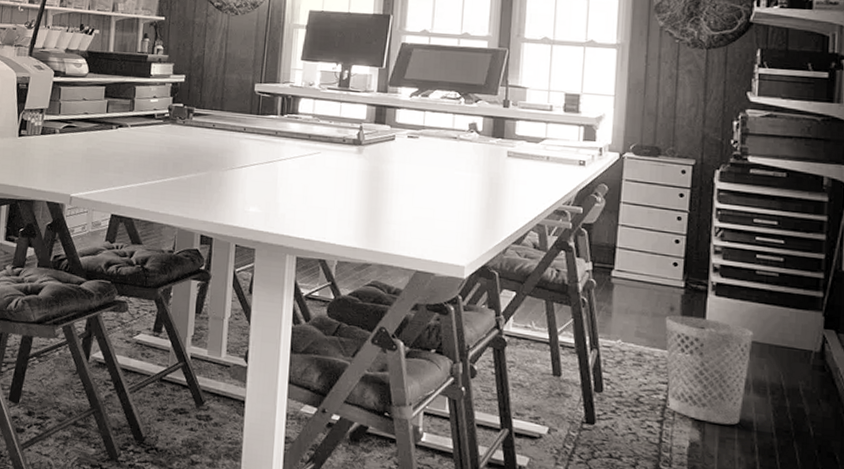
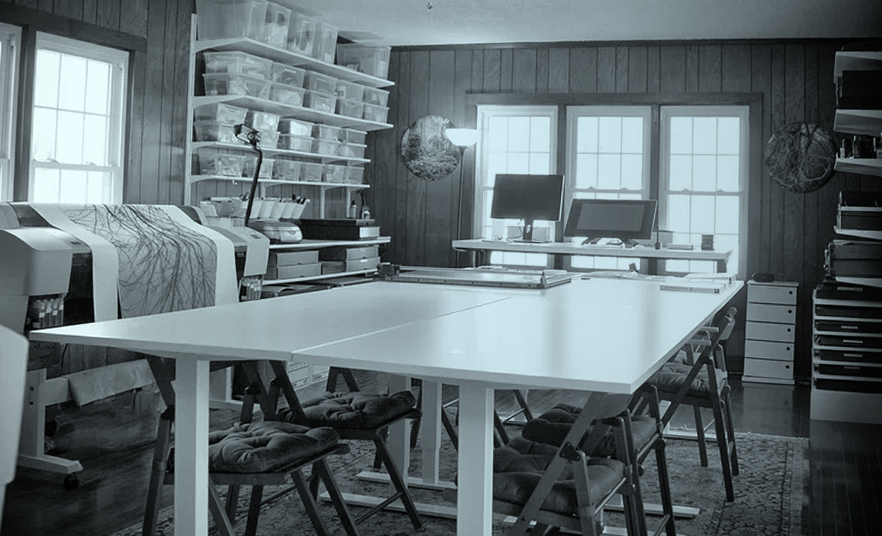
wastebasket: present [665,315,754,425] -> none [782,407,844,489]

